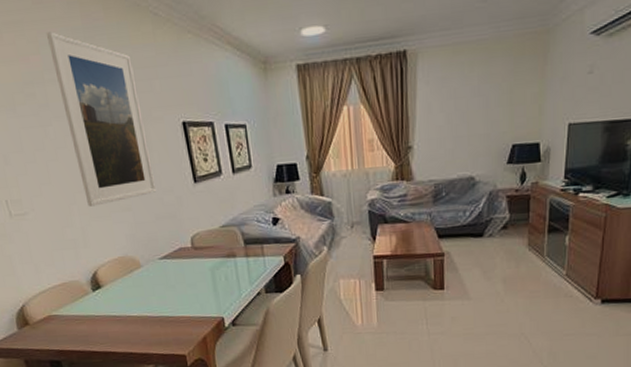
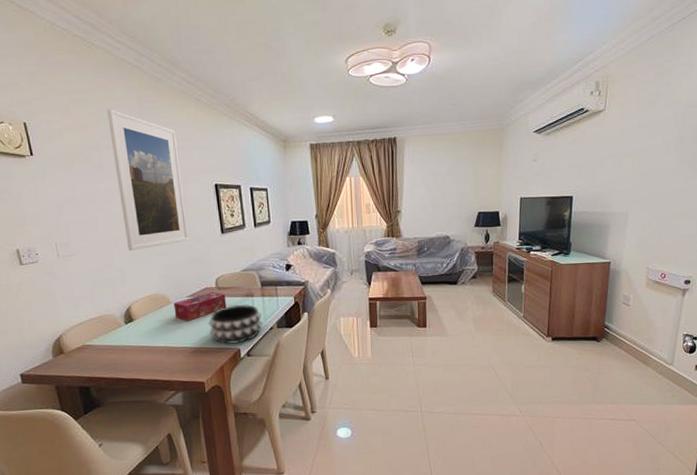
tissue box: none [144,252,206,287] -> present [173,292,227,321]
decorative bowl: none [185,266,249,313] -> present [208,304,263,344]

